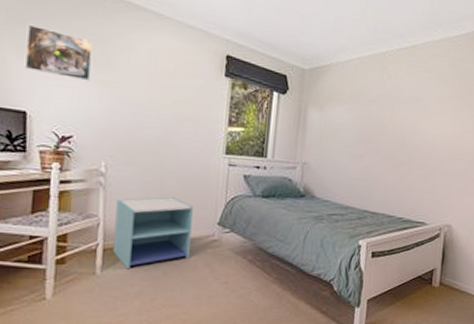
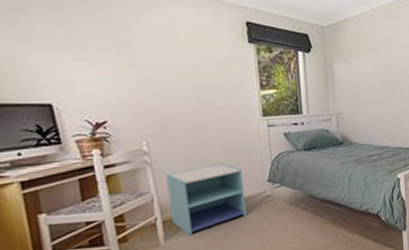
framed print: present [24,24,92,81] -> none [30,14,113,65]

